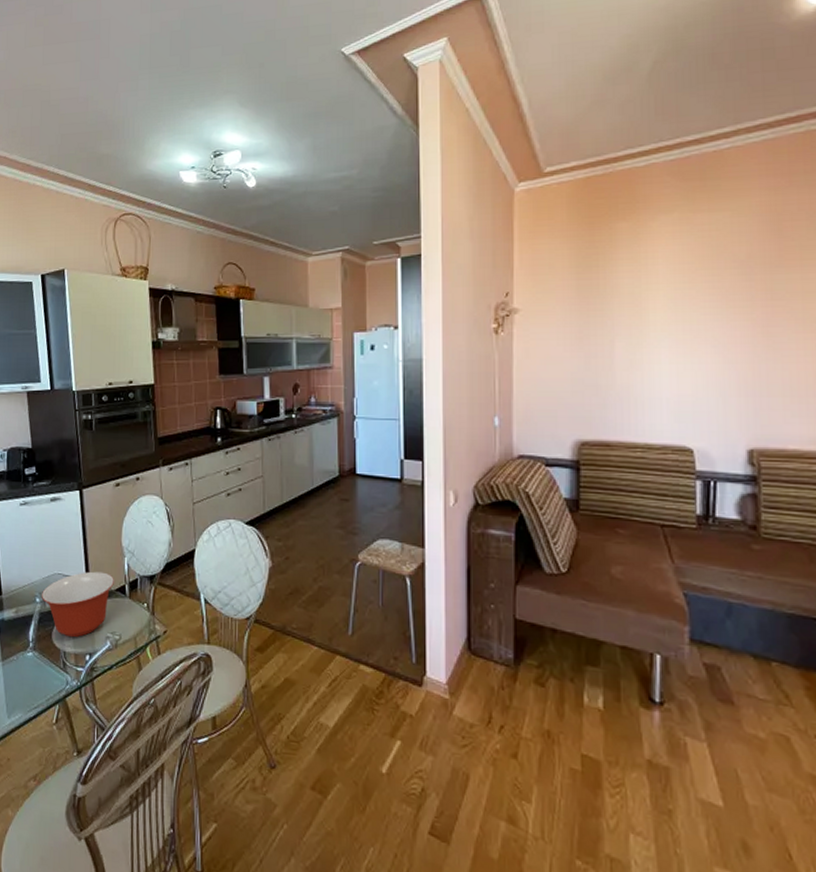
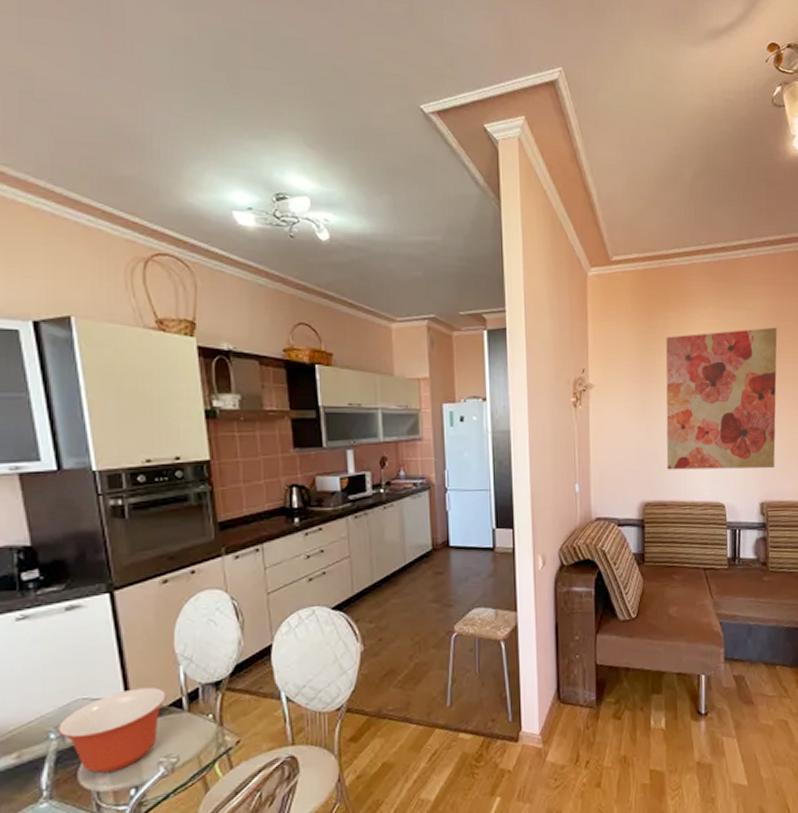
wall art: none [611,229,778,406] -> present [665,327,777,470]

